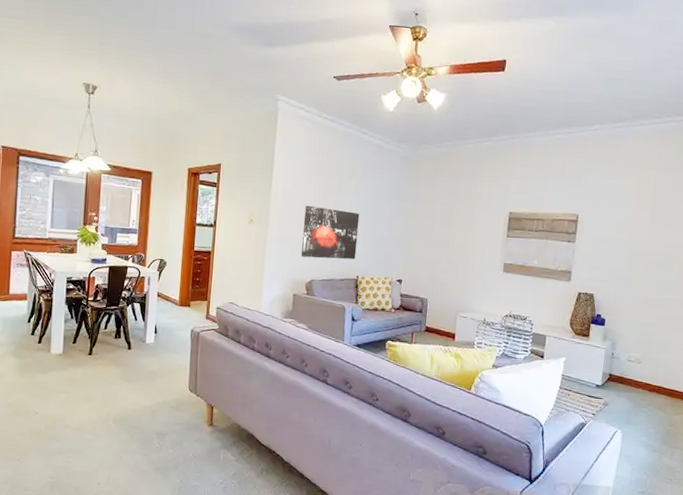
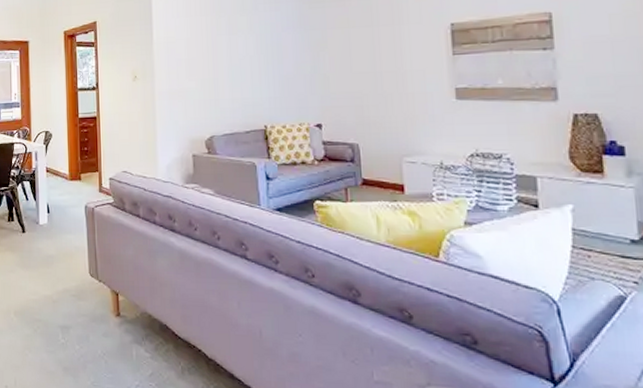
wall art: present [301,205,360,260] -> none [192,51,260,111]

